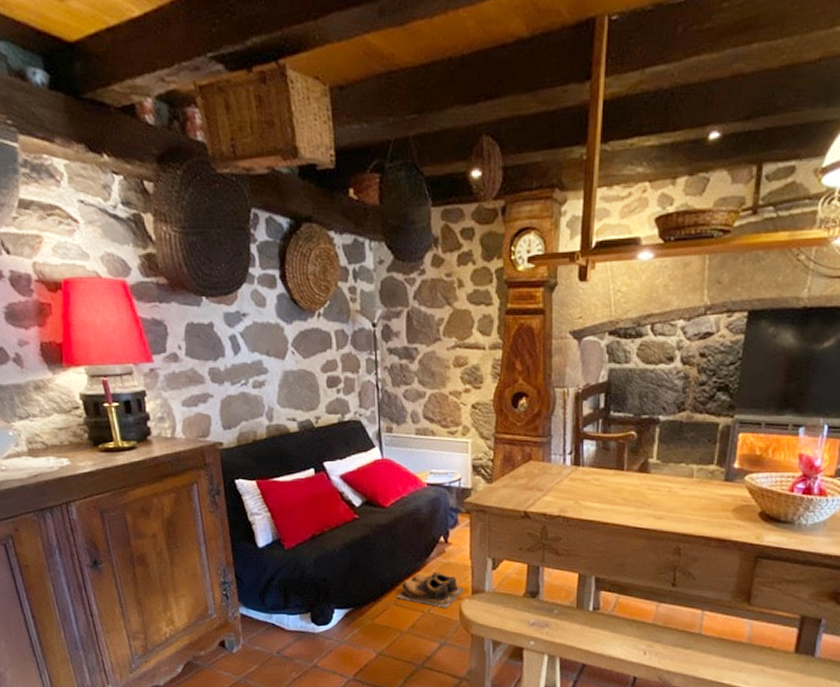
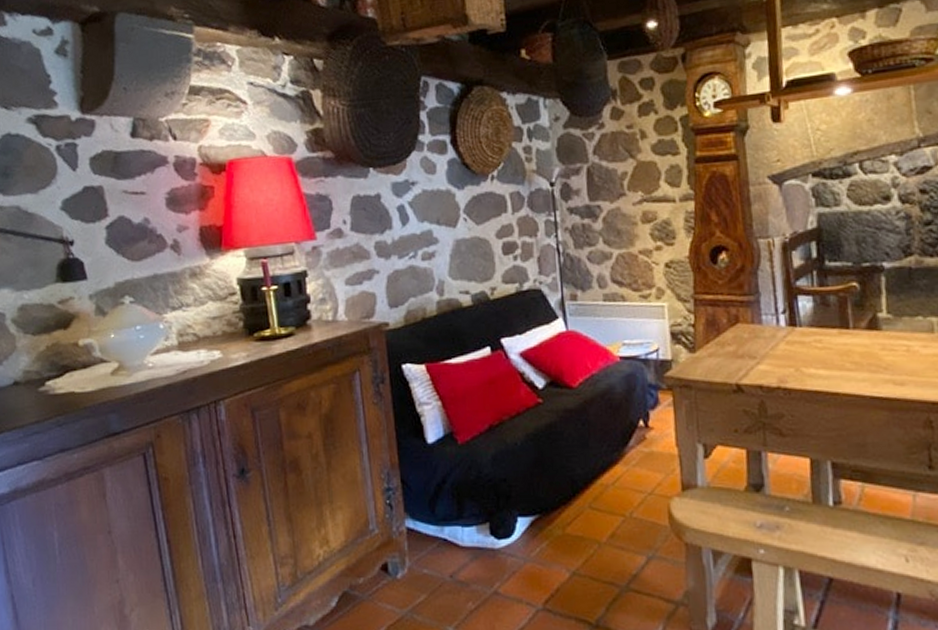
shoes: present [397,572,464,608] -> none [591,464,672,510]

